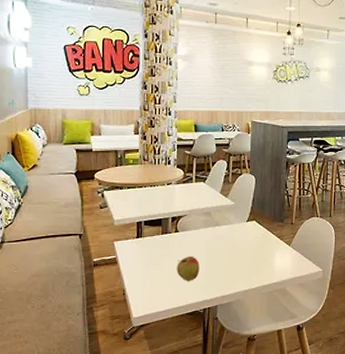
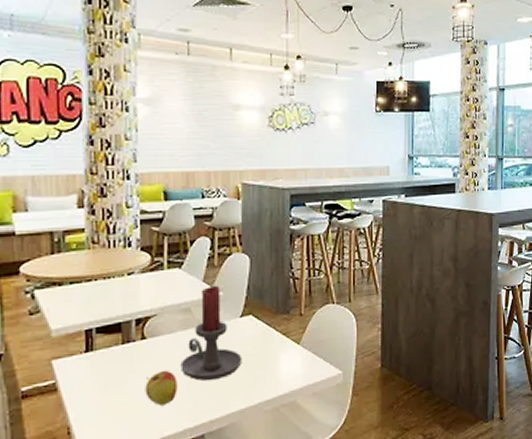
candle holder: none [202,196,247,267] -> present [180,285,242,381]

